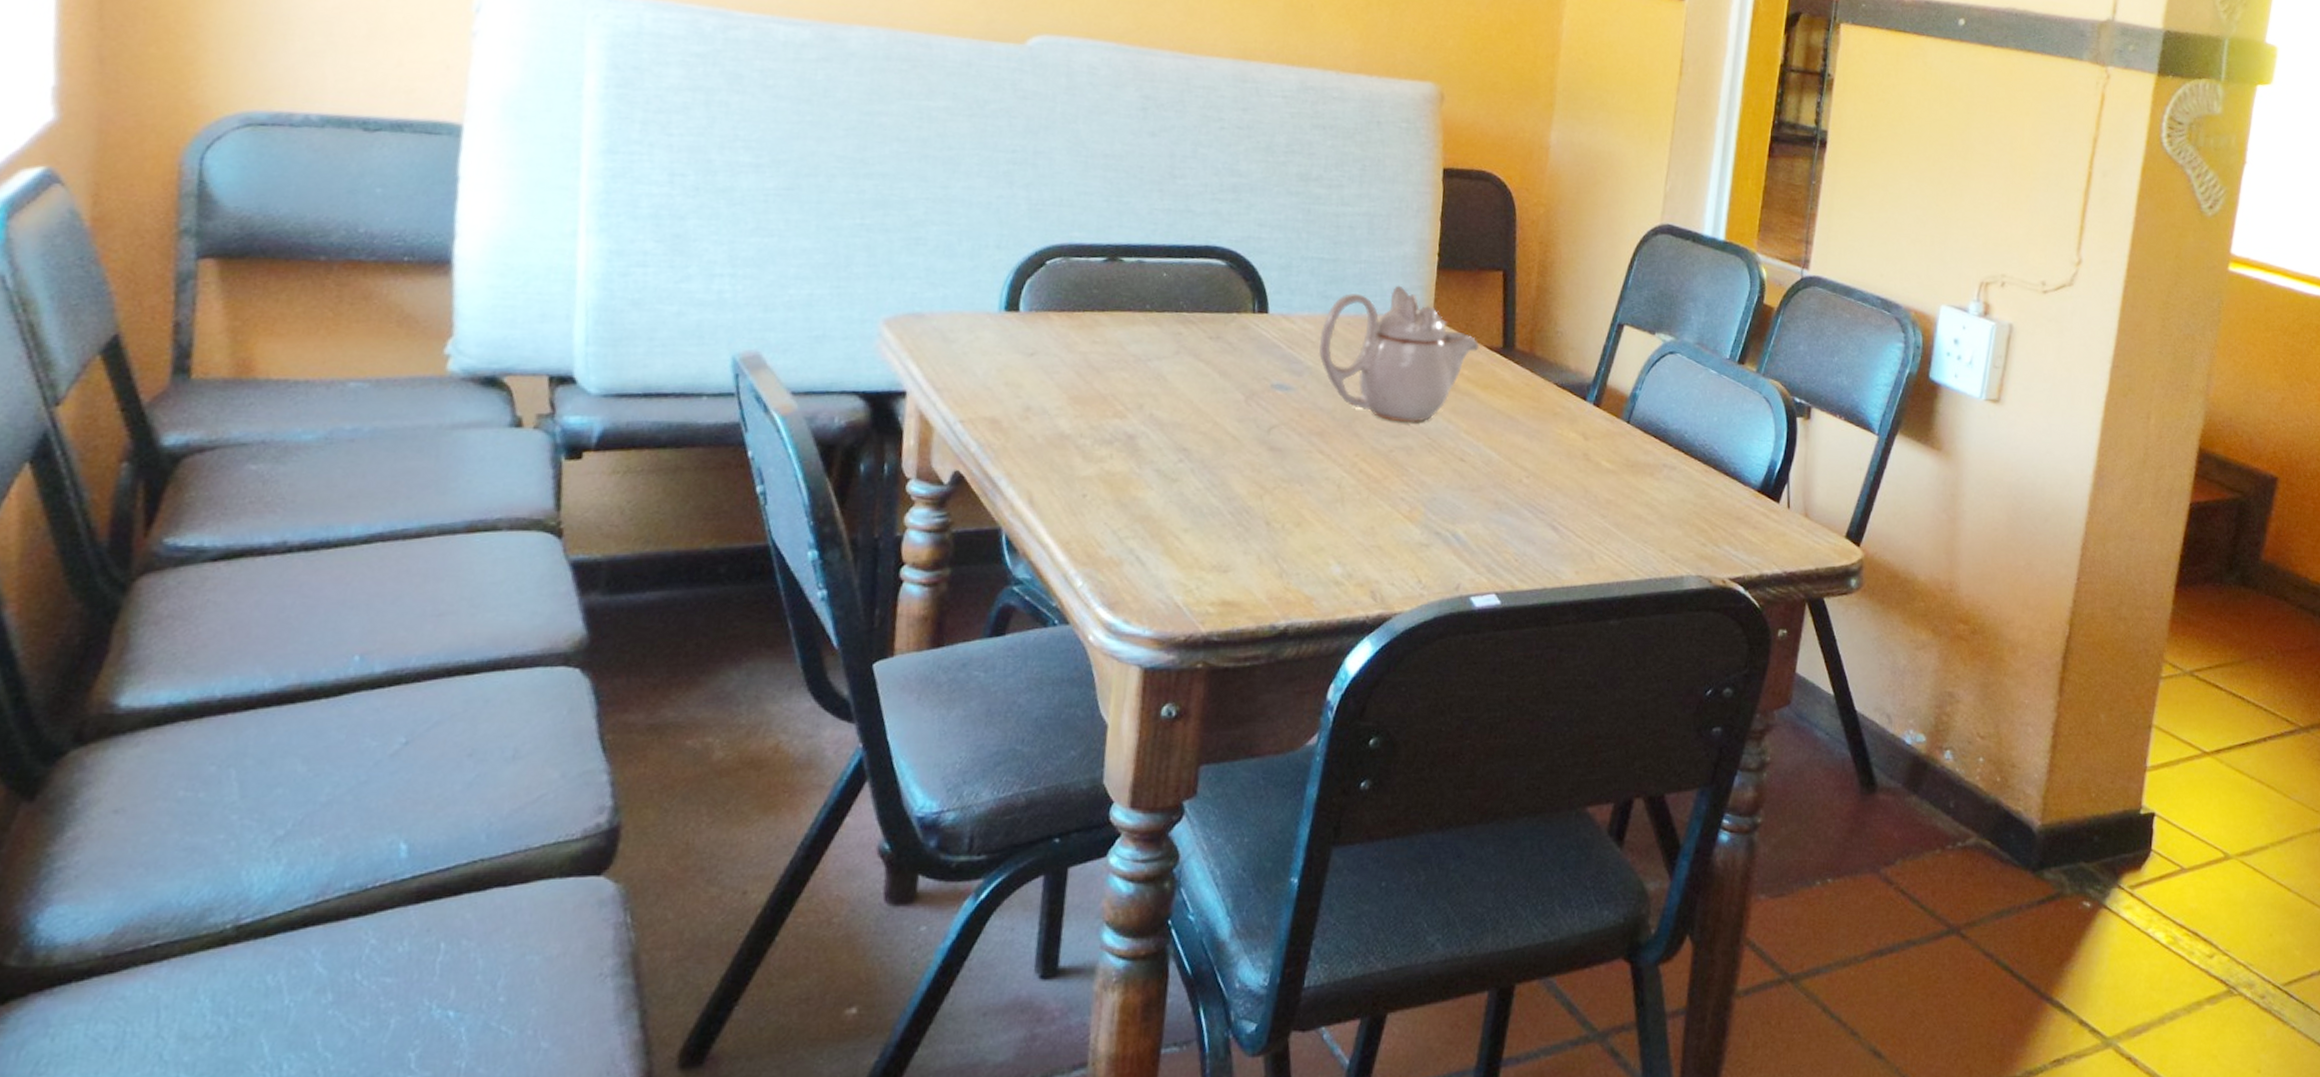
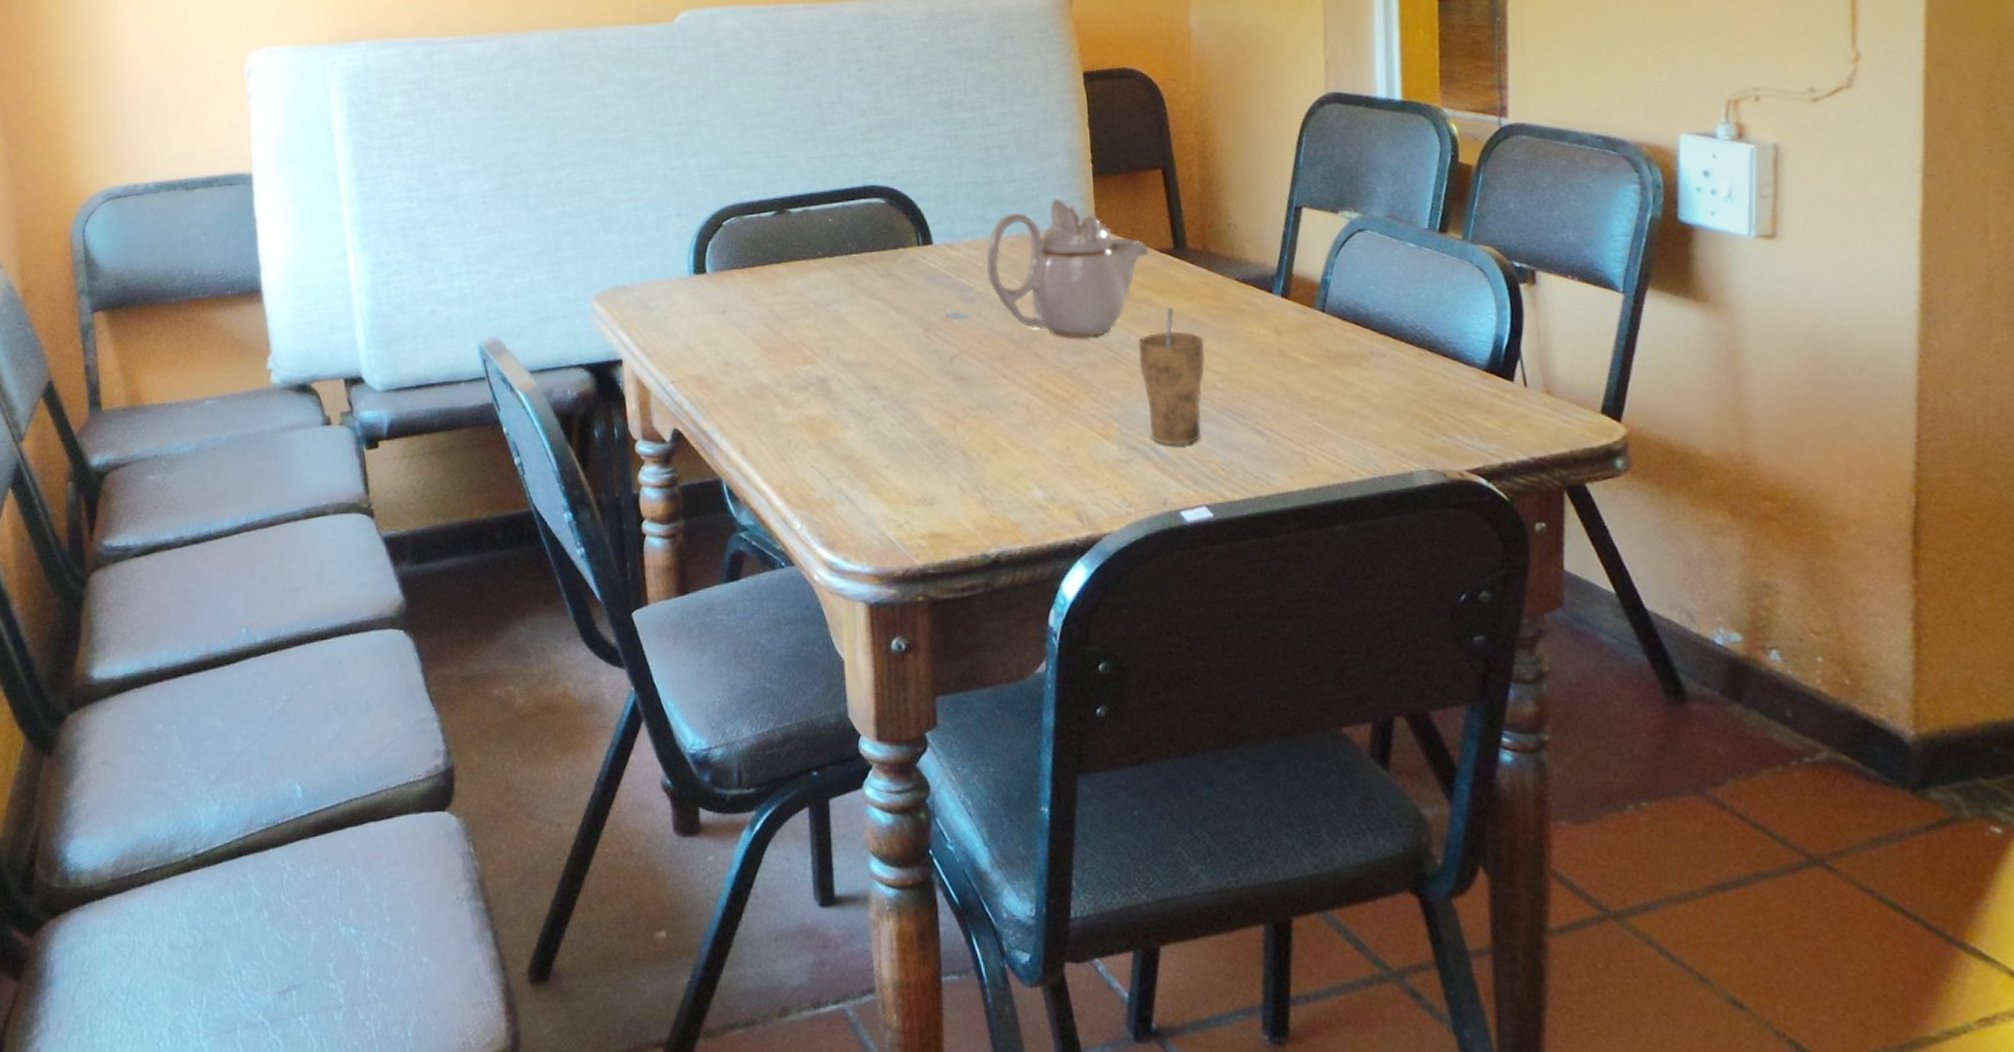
cup: none [1453,402,1518,534] -> present [1137,307,1205,446]

